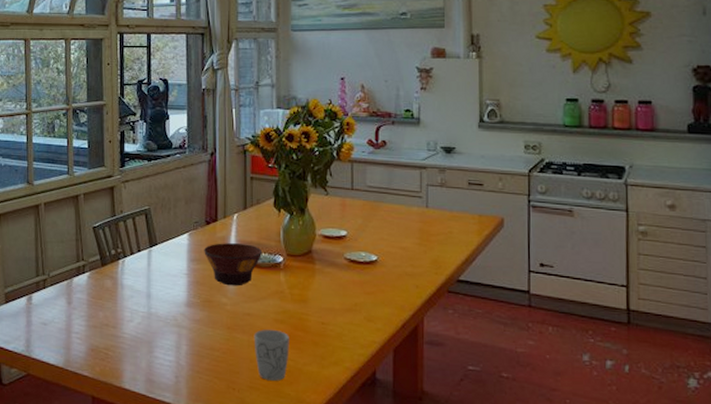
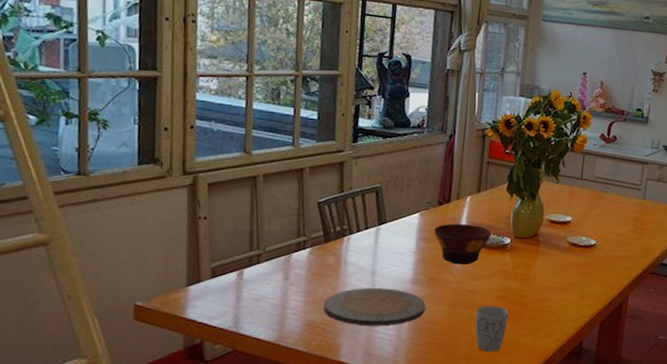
plate: none [104,311,202,352] -> present [323,287,426,326]

